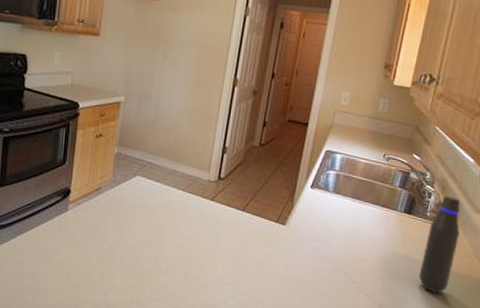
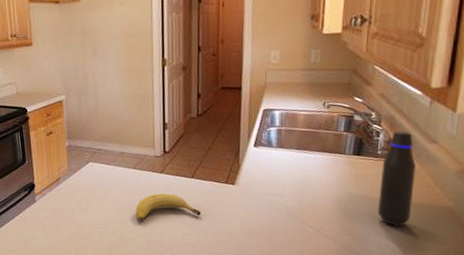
fruit: none [177,222,246,253] -> present [136,193,201,221]

